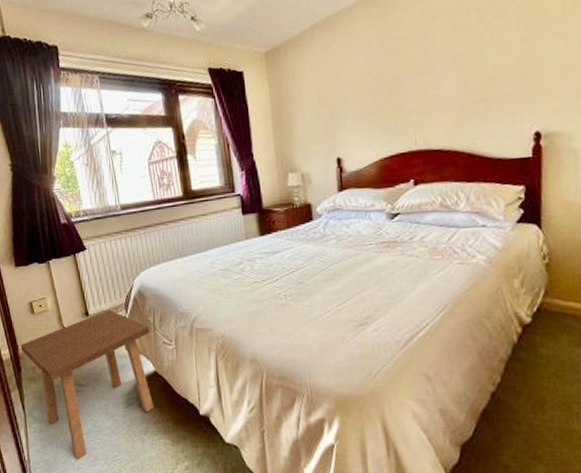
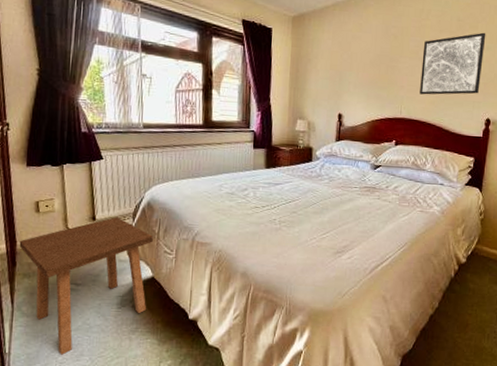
wall art: none [434,19,520,117] -> present [420,32,486,95]

